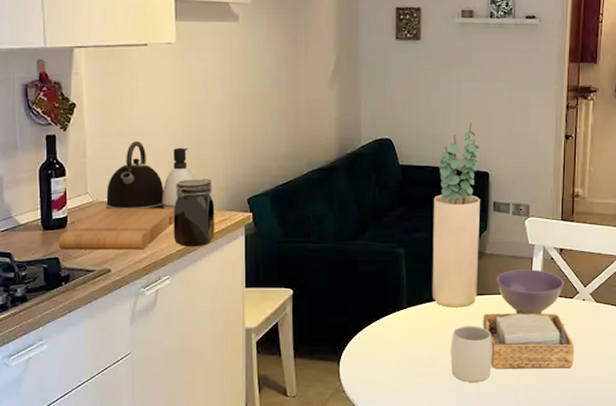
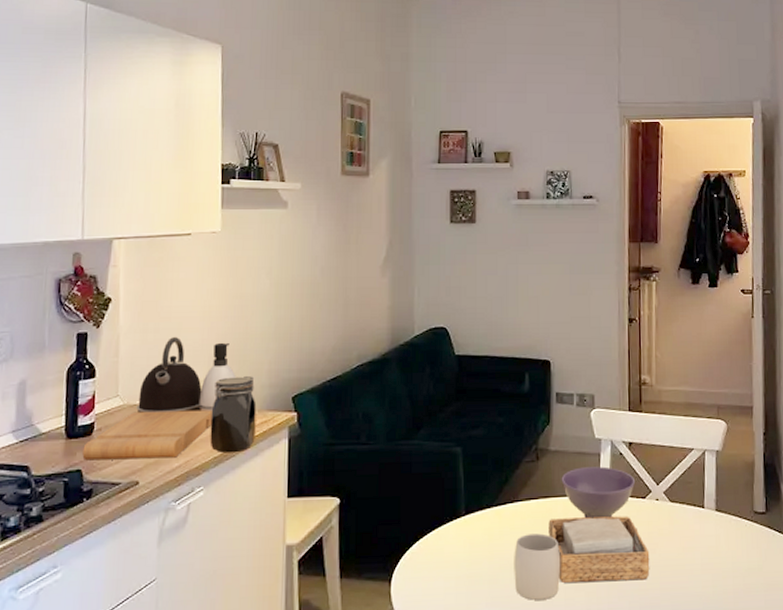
vase: present [432,123,480,308] -> none [491,308,542,513]

